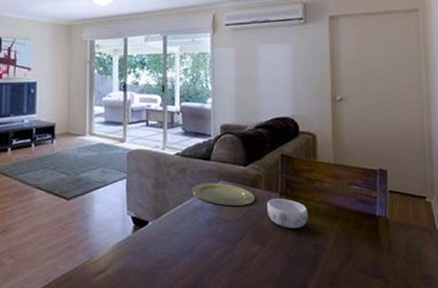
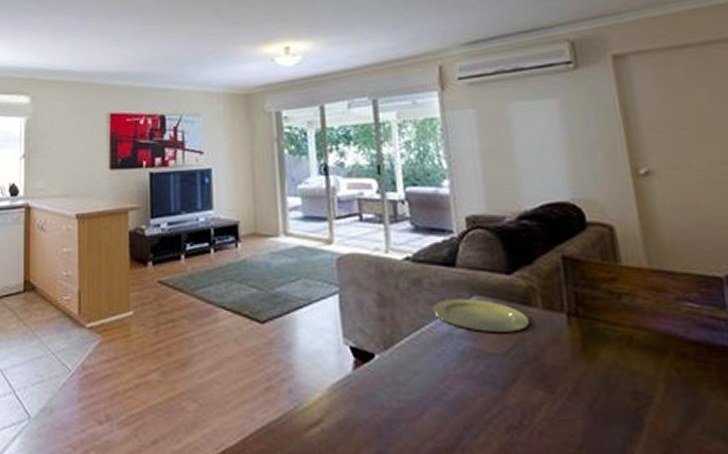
decorative bowl: present [267,198,308,228] -> none [548,320,617,367]

